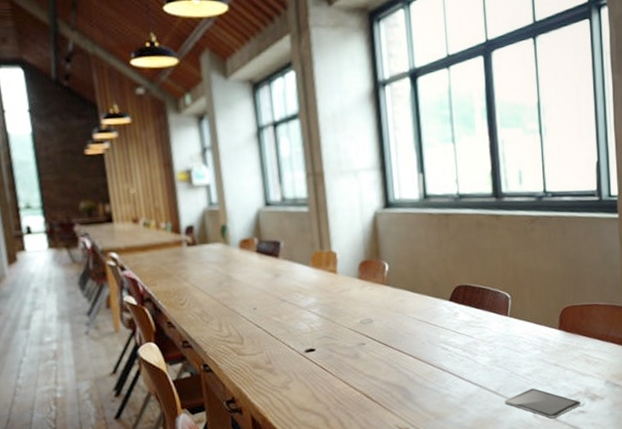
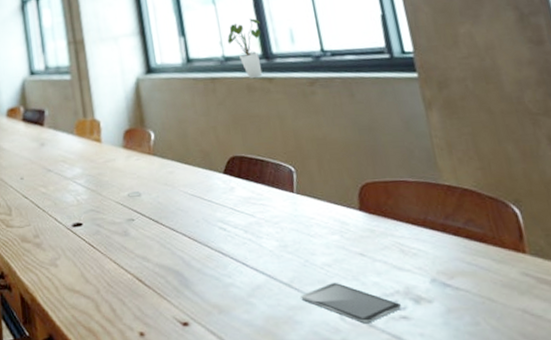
house plant: none [462,159,494,216] -> present [227,18,263,79]

